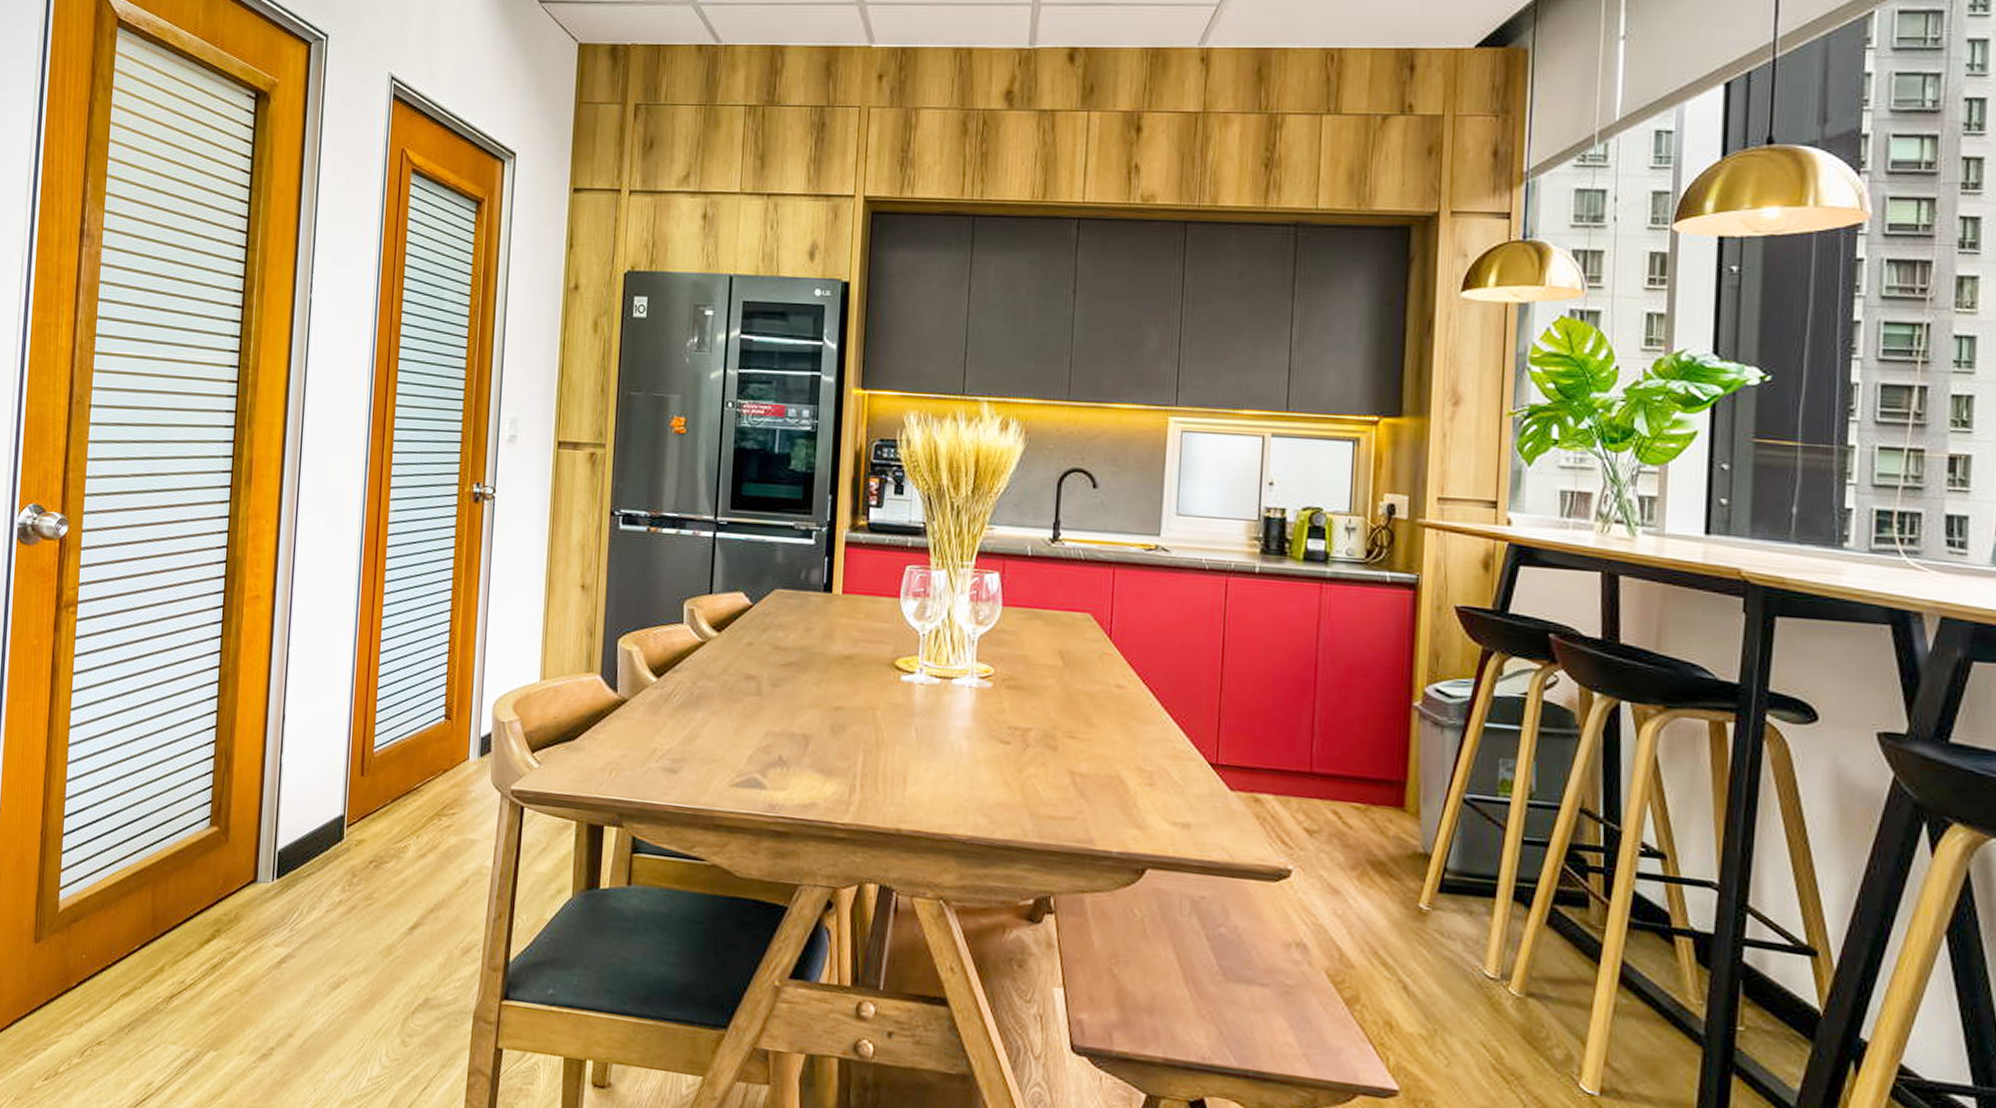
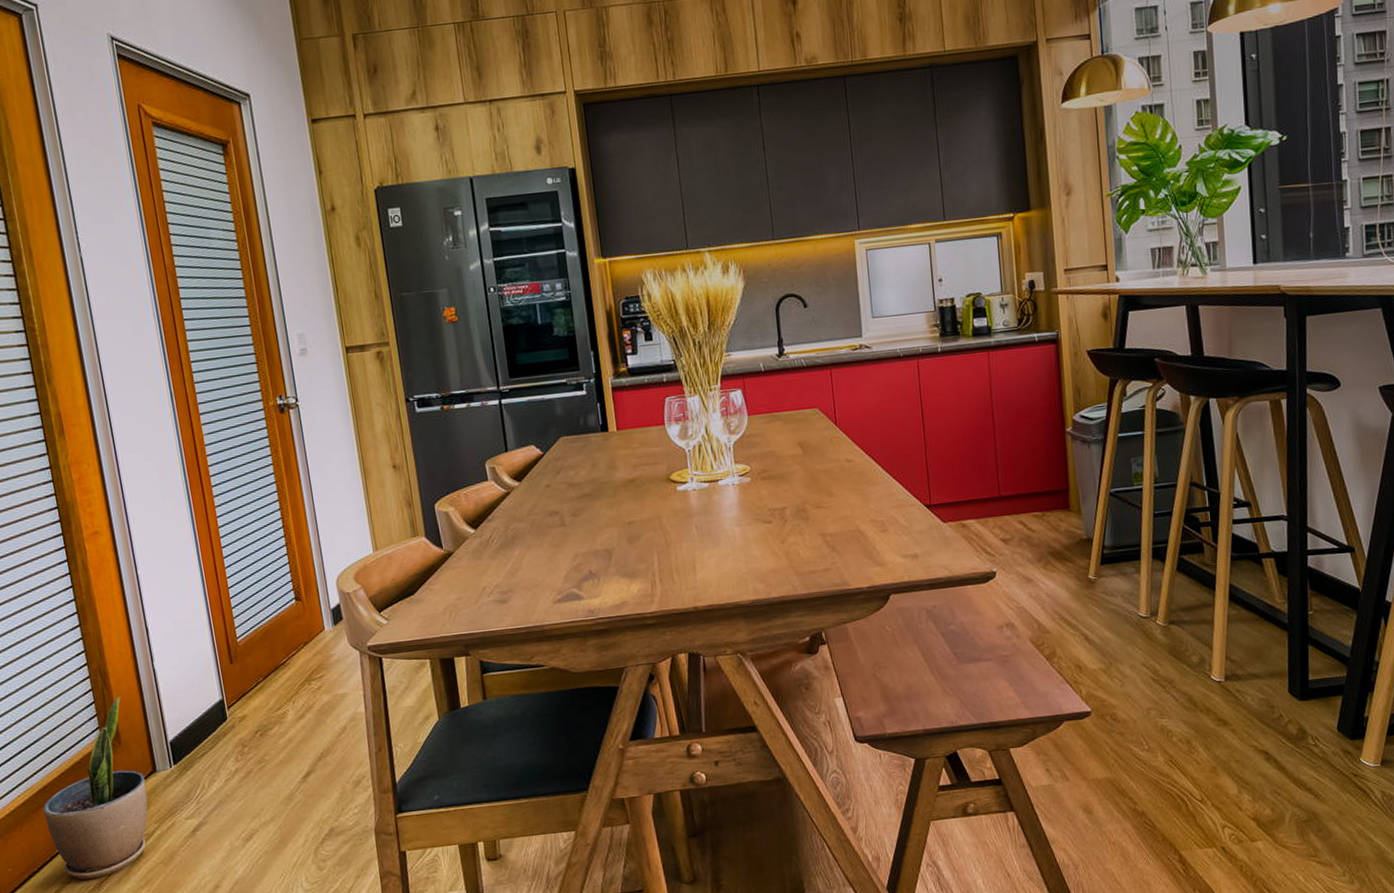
potted plant: none [132,785,243,991] -> present [42,696,148,880]

